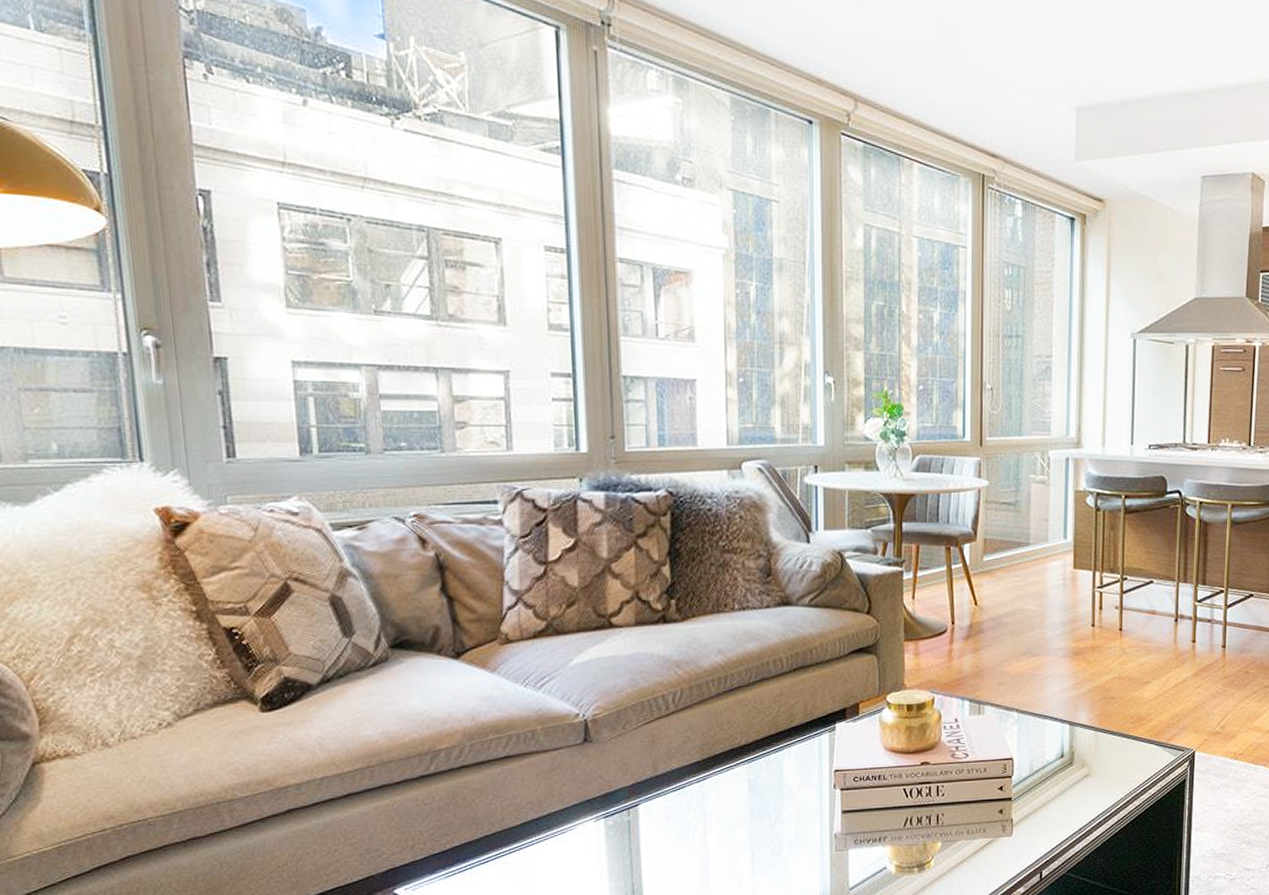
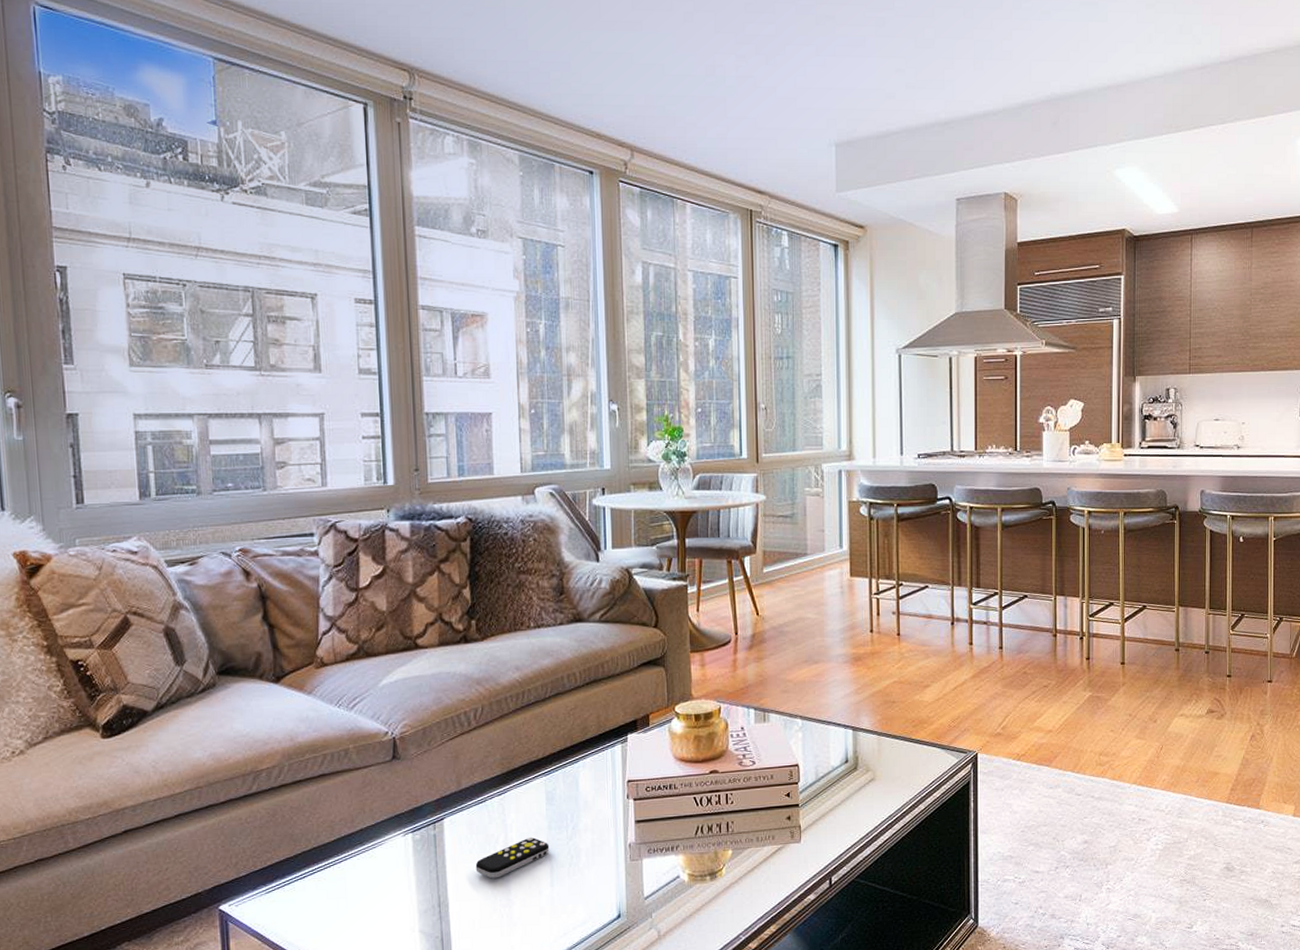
remote control: none [672,825,751,867] -> present [475,836,550,879]

